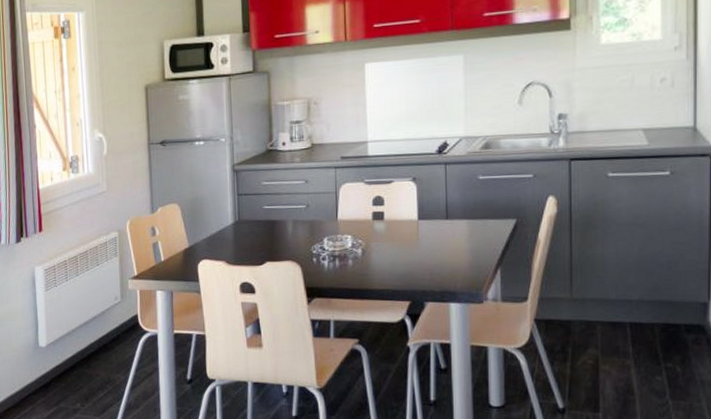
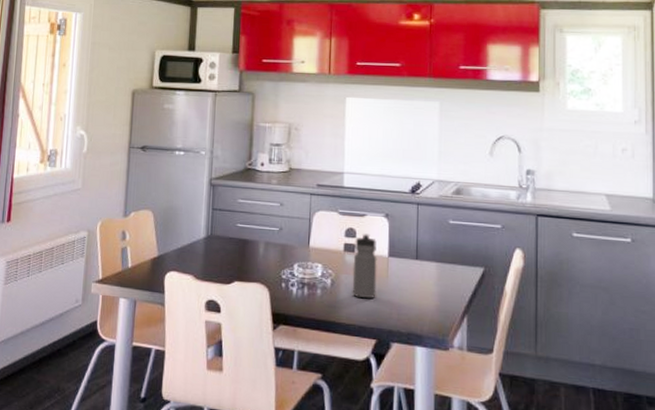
water bottle: none [382,199,408,263] -> present [352,233,377,298]

